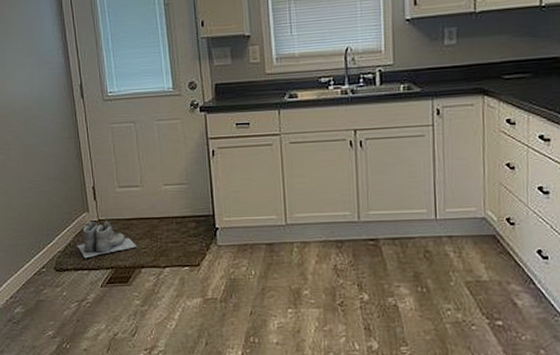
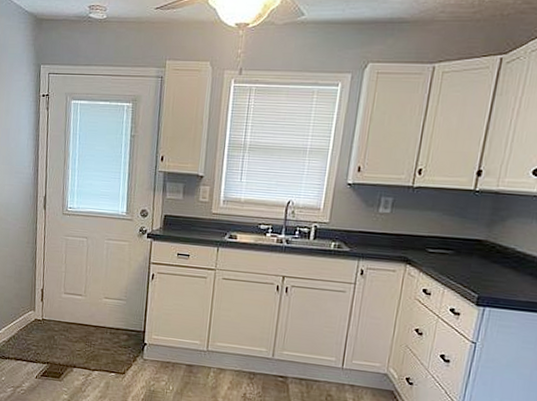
boots: present [77,220,137,259] -> none [20,318,72,352]

